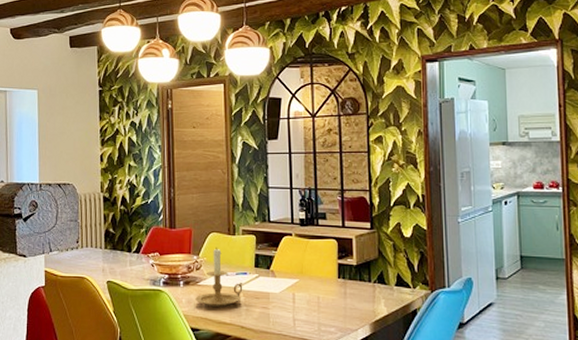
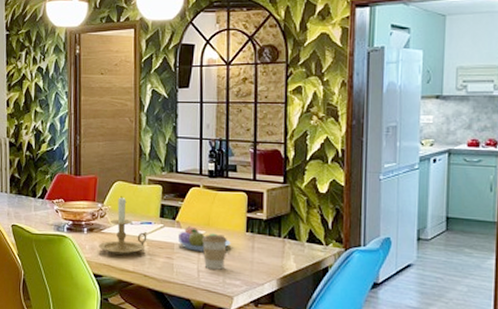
fruit bowl: none [274,275,324,300] -> present [178,226,231,252]
coffee cup: none [297,282,320,317] -> present [202,234,227,270]

